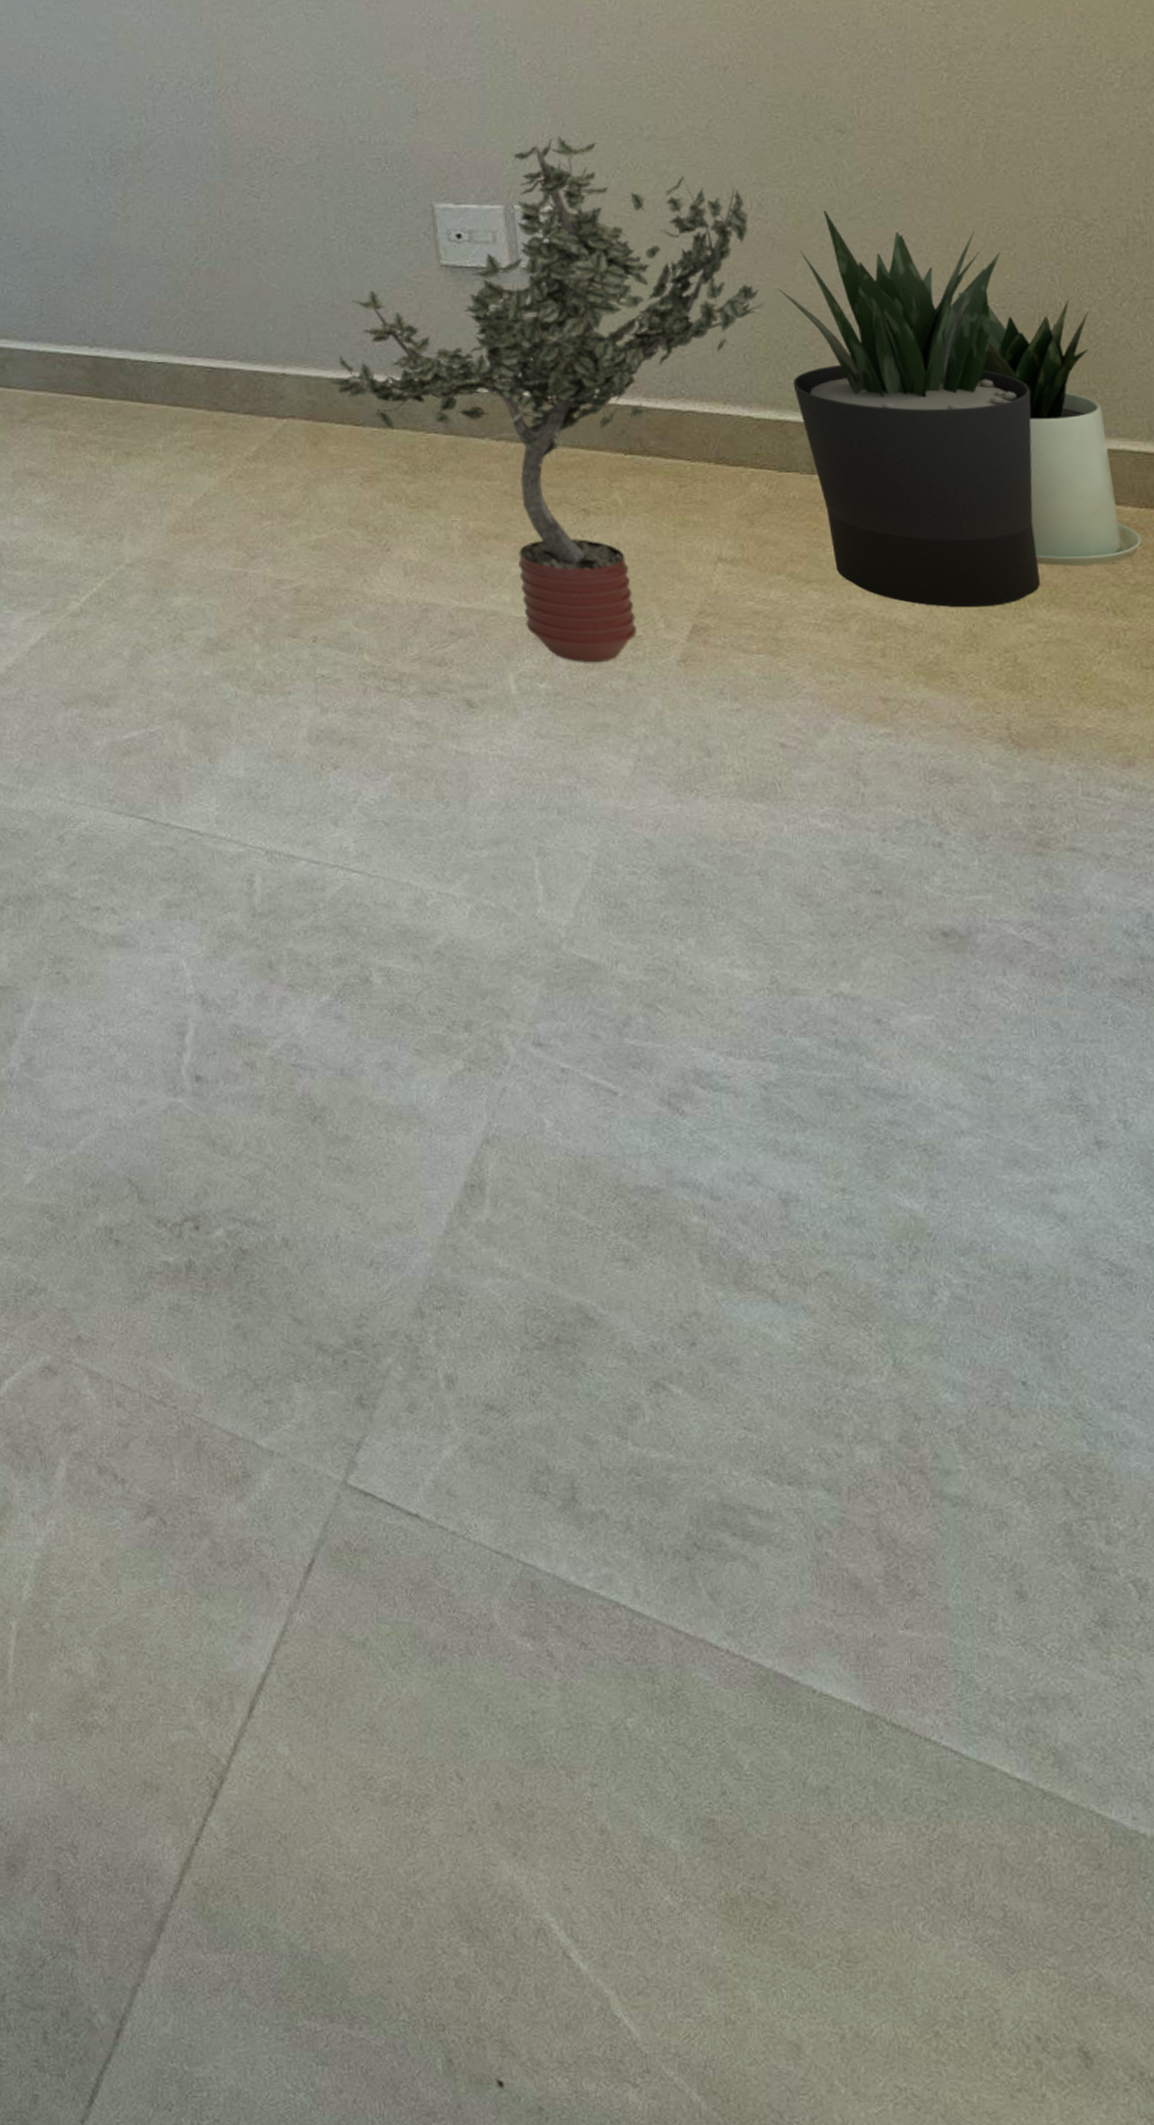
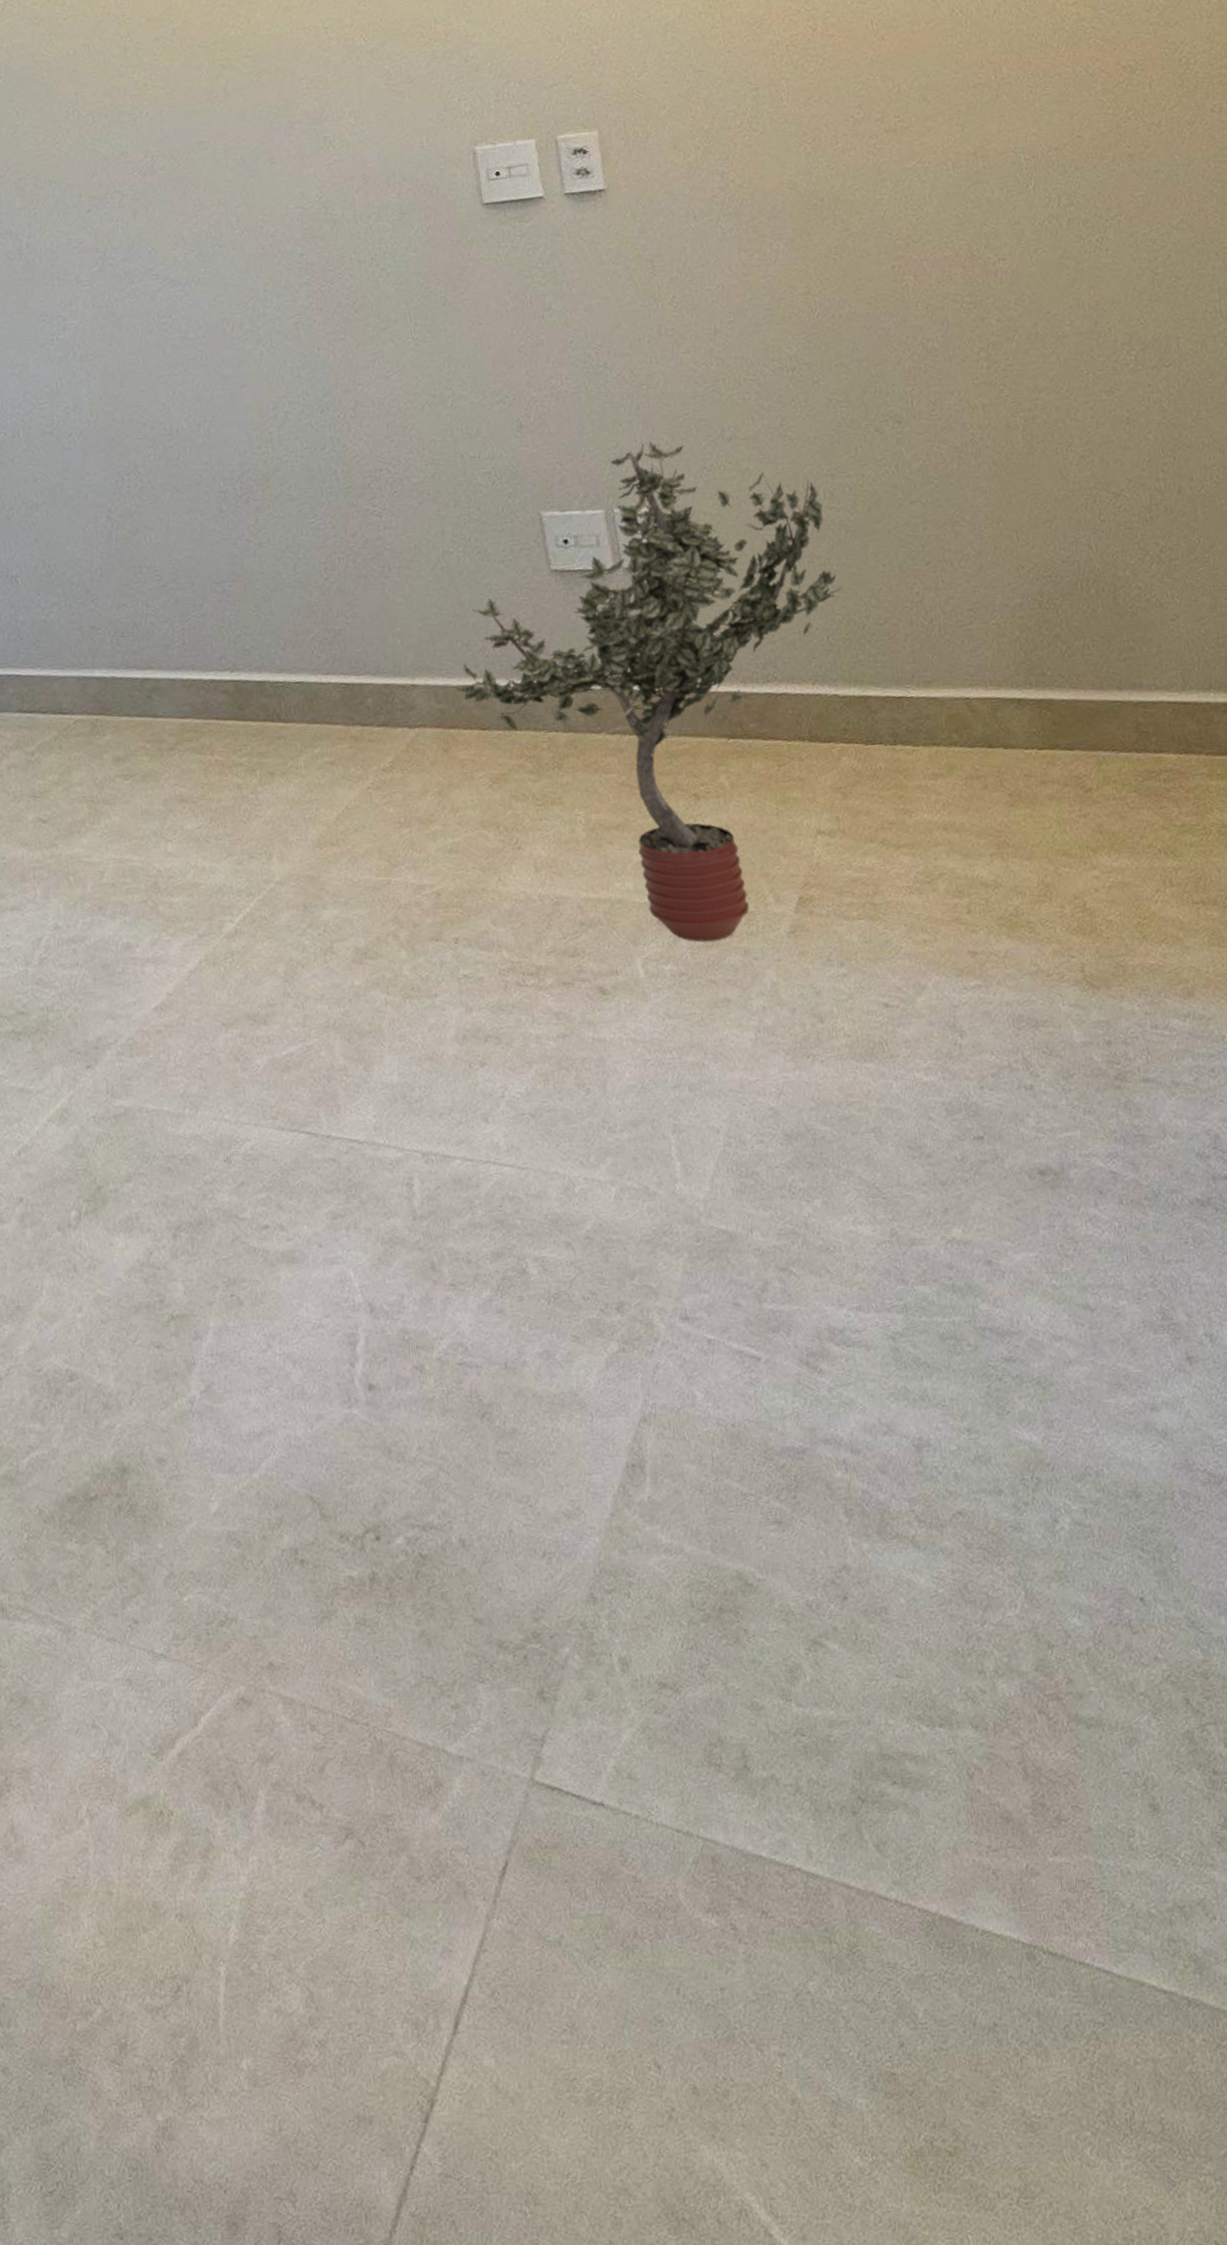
planter: present [778,211,1040,608] -> none [853,496,1100,861]
planter: present [957,293,1142,566] -> none [1010,565,1184,815]

